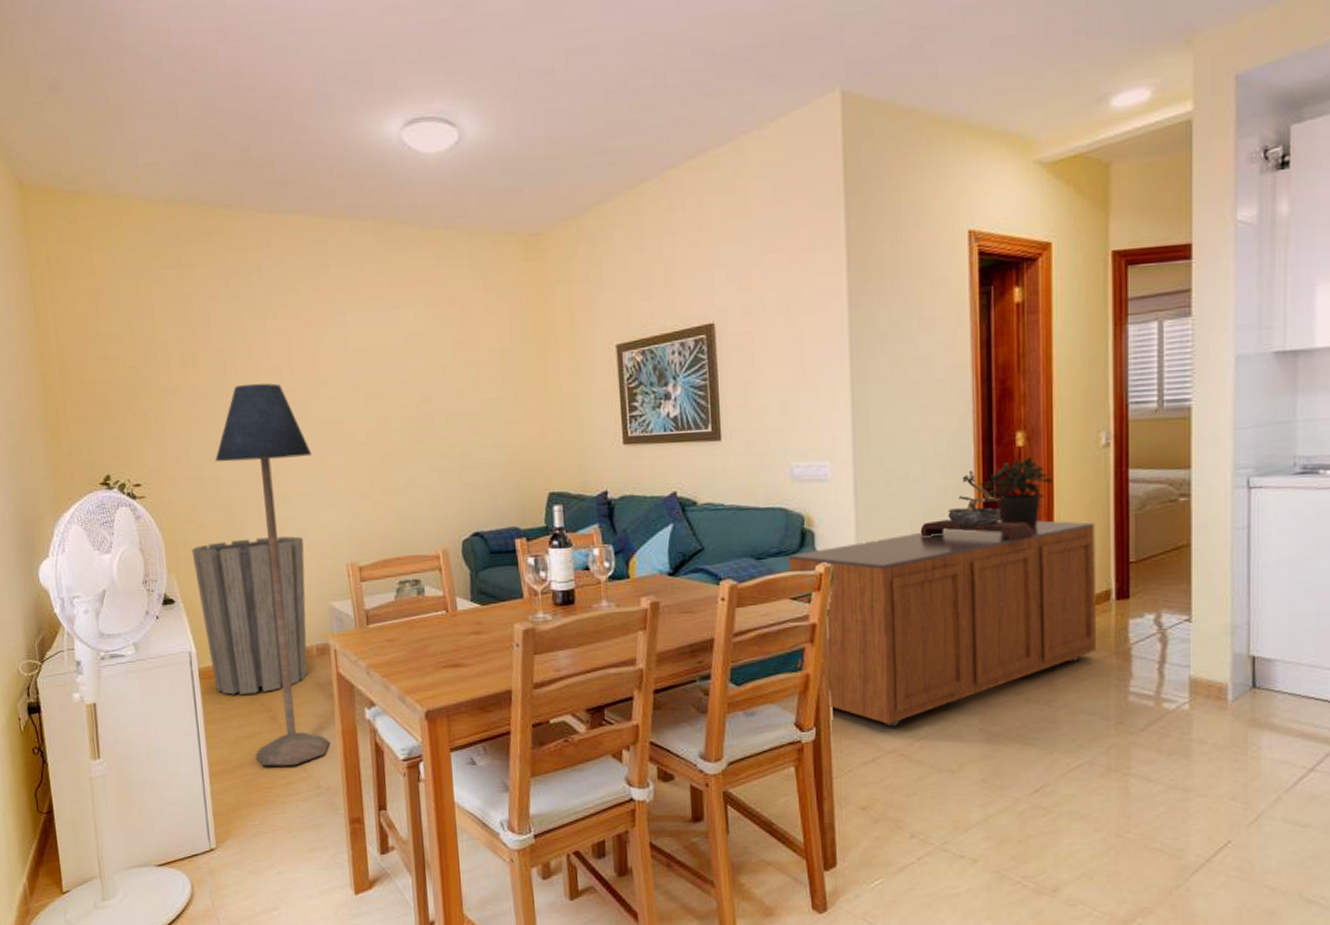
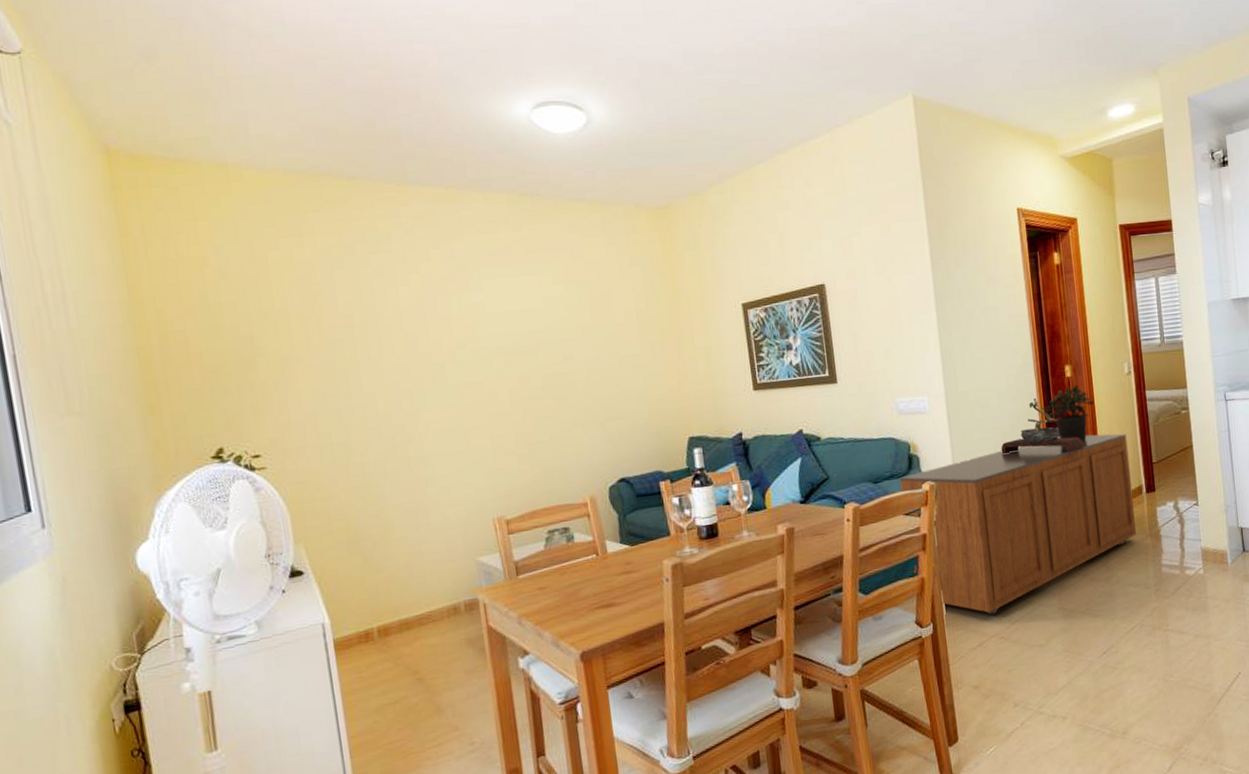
trash can: present [191,536,308,695] -> none [321,495,456,663]
floor lamp: present [215,383,330,767] -> none [346,347,483,732]

